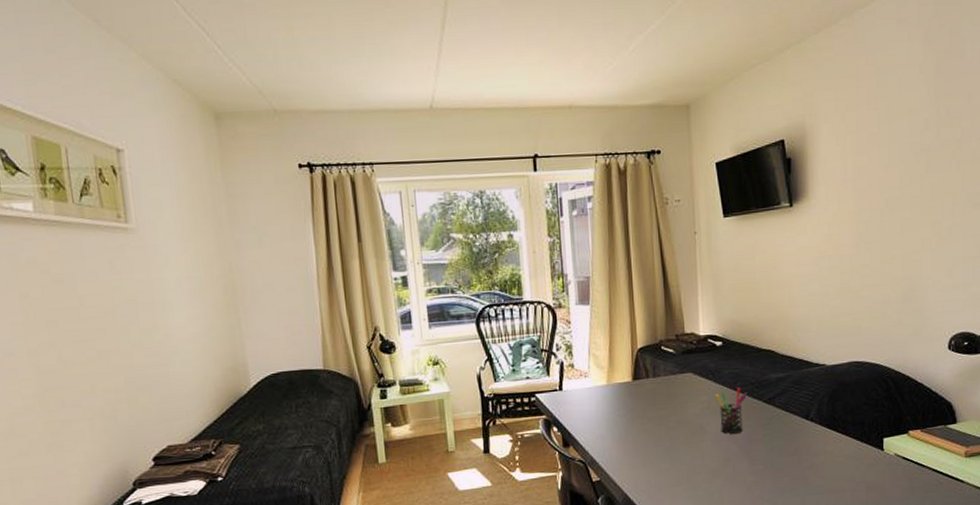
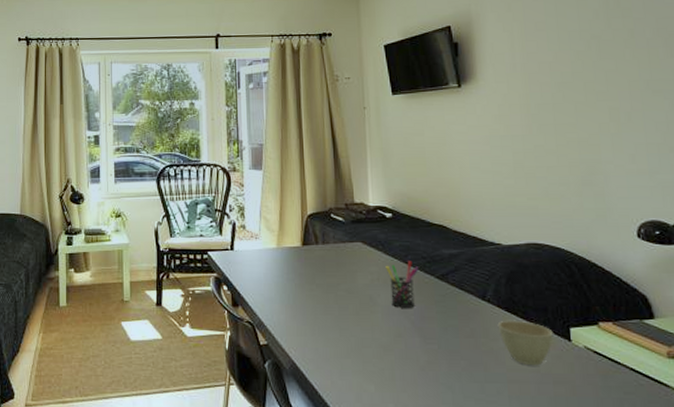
cup: none [819,435,868,476] -> present [497,320,553,366]

